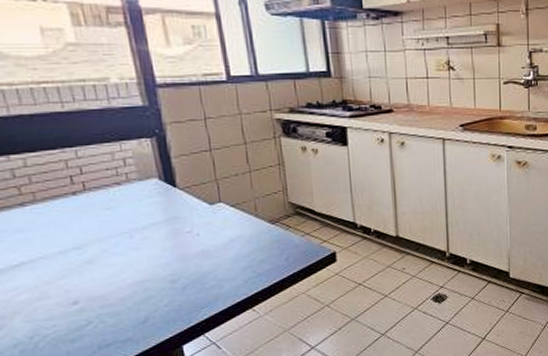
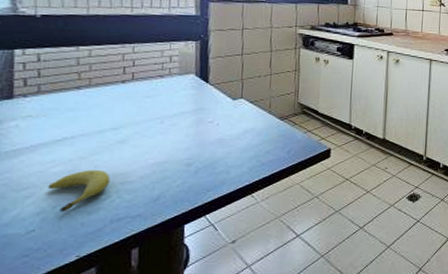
fruit: none [17,294,88,342] -> present [48,169,111,212]

